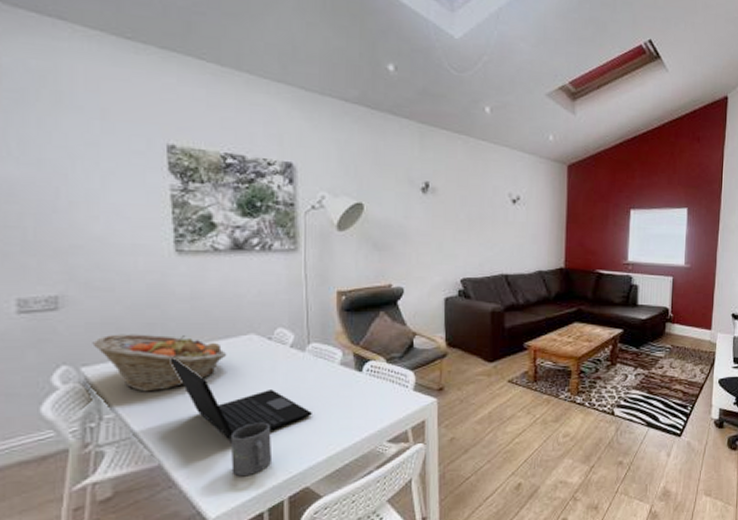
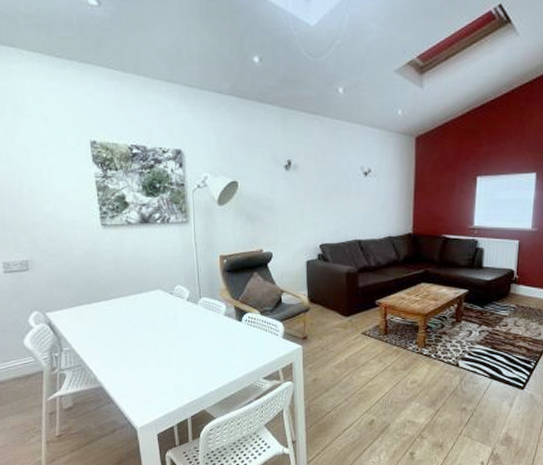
fruit basket: present [92,334,227,392] -> none [52,288,142,332]
laptop: present [170,358,312,440] -> none [103,307,205,371]
mug: present [230,422,273,477] -> none [147,358,178,399]

